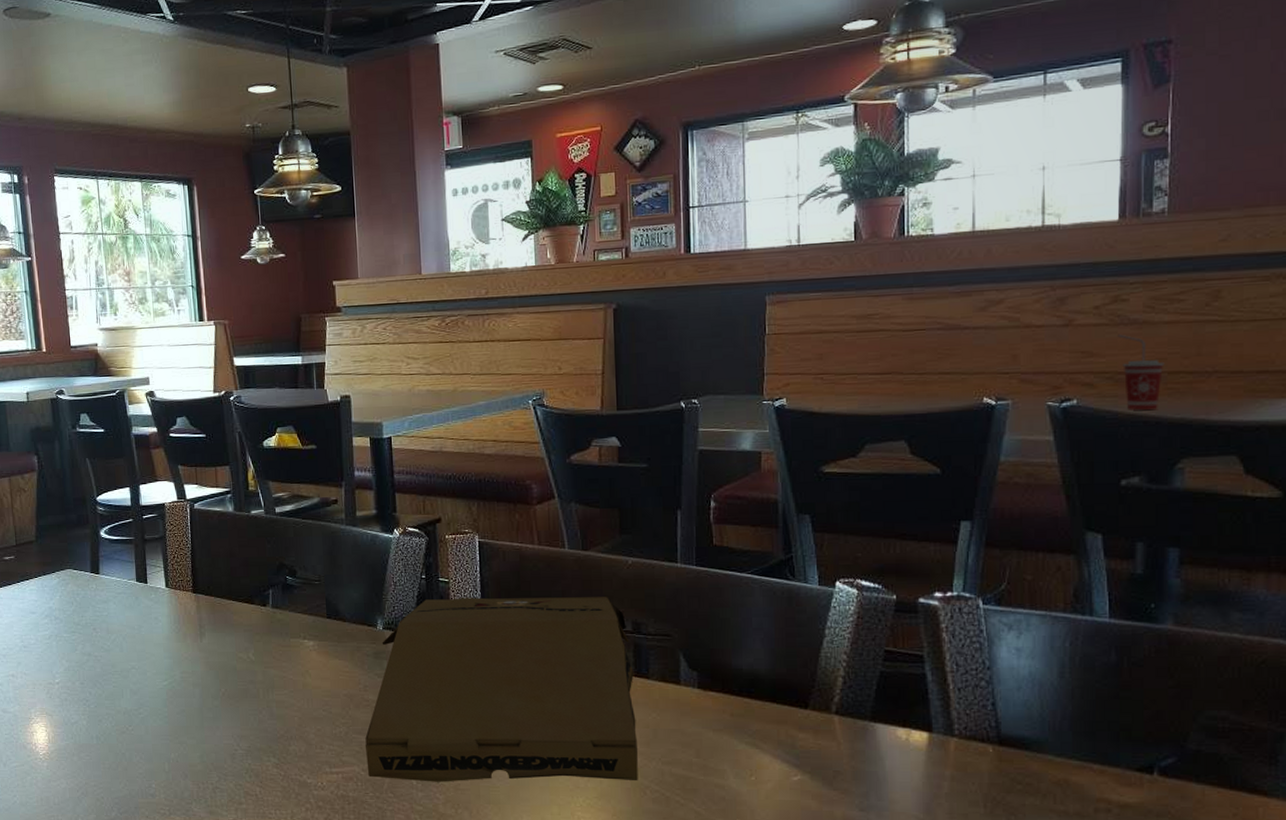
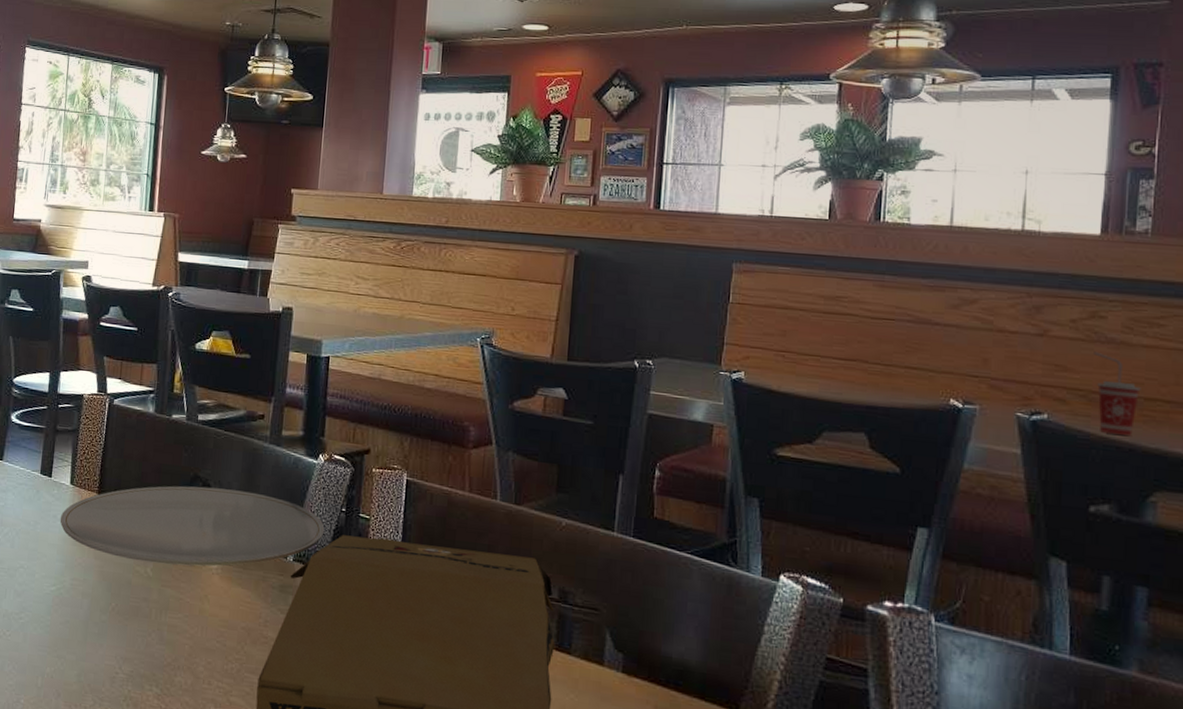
plate: none [161,572,408,648] -> present [60,485,325,566]

